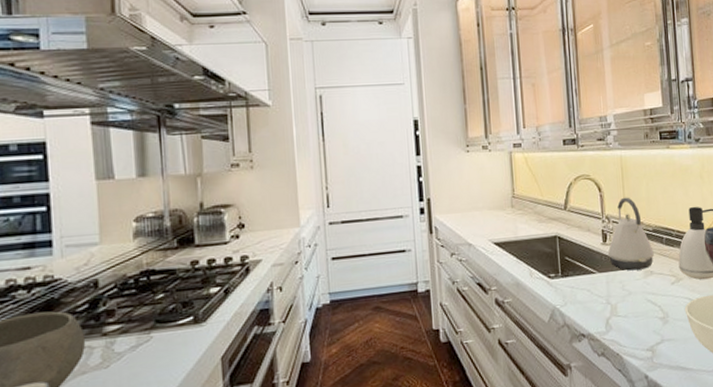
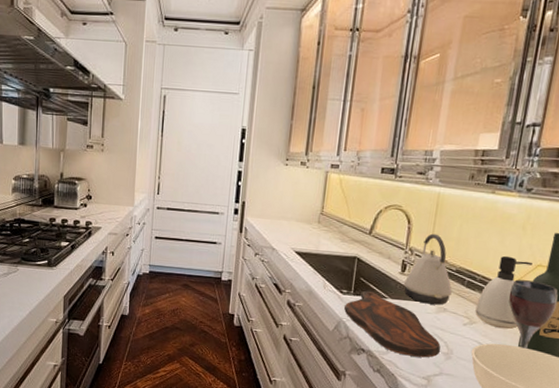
cutting board: none [555,268,656,331] -> present [344,290,441,358]

